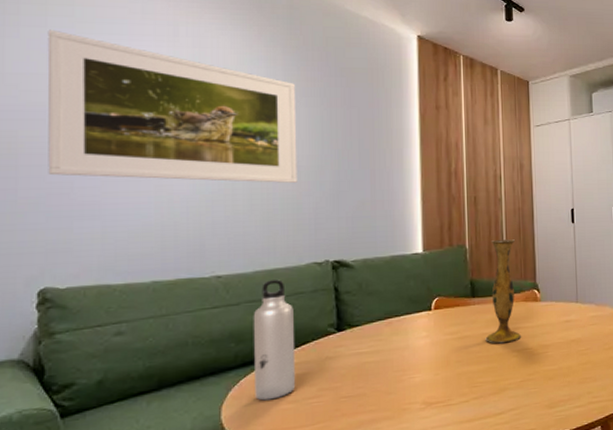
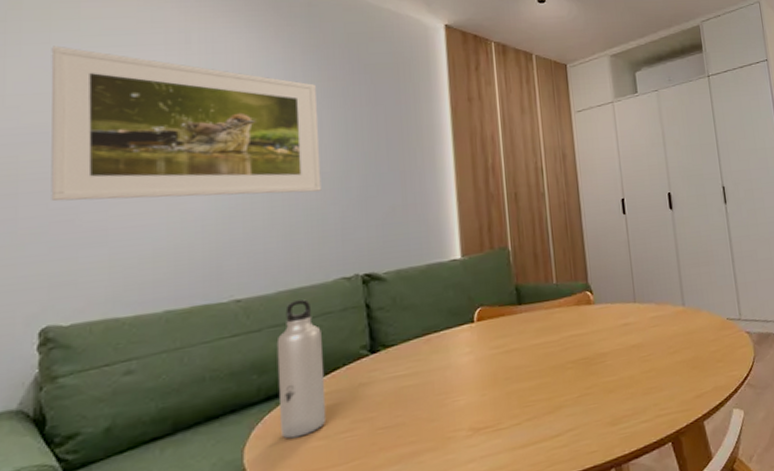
vase: present [485,239,521,344] -> none [535,237,575,355]

